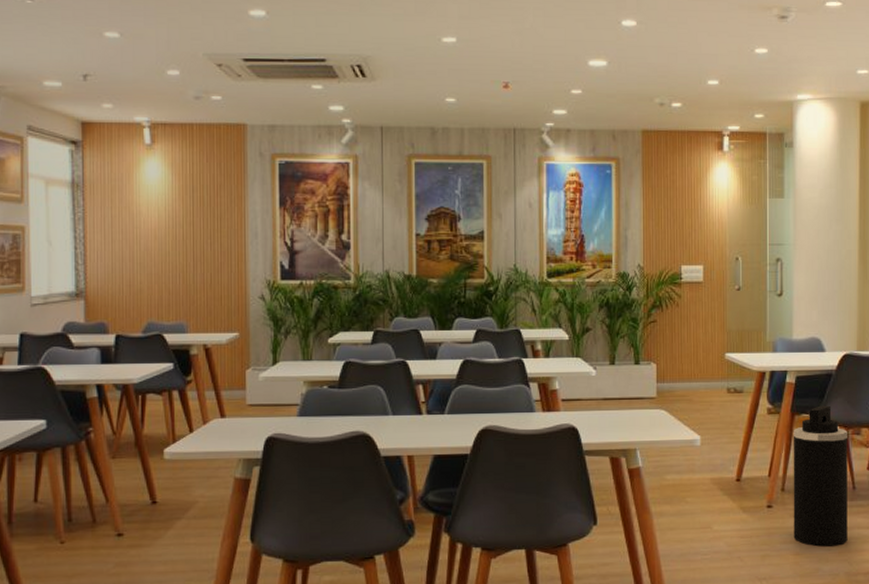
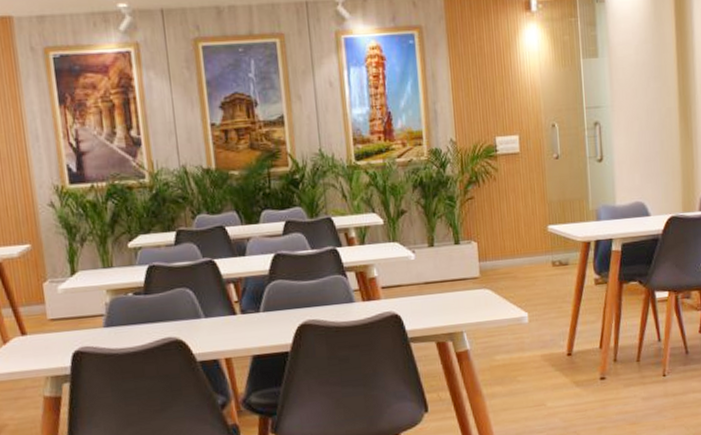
trash can: present [793,405,848,547] -> none [622,270,683,414]

